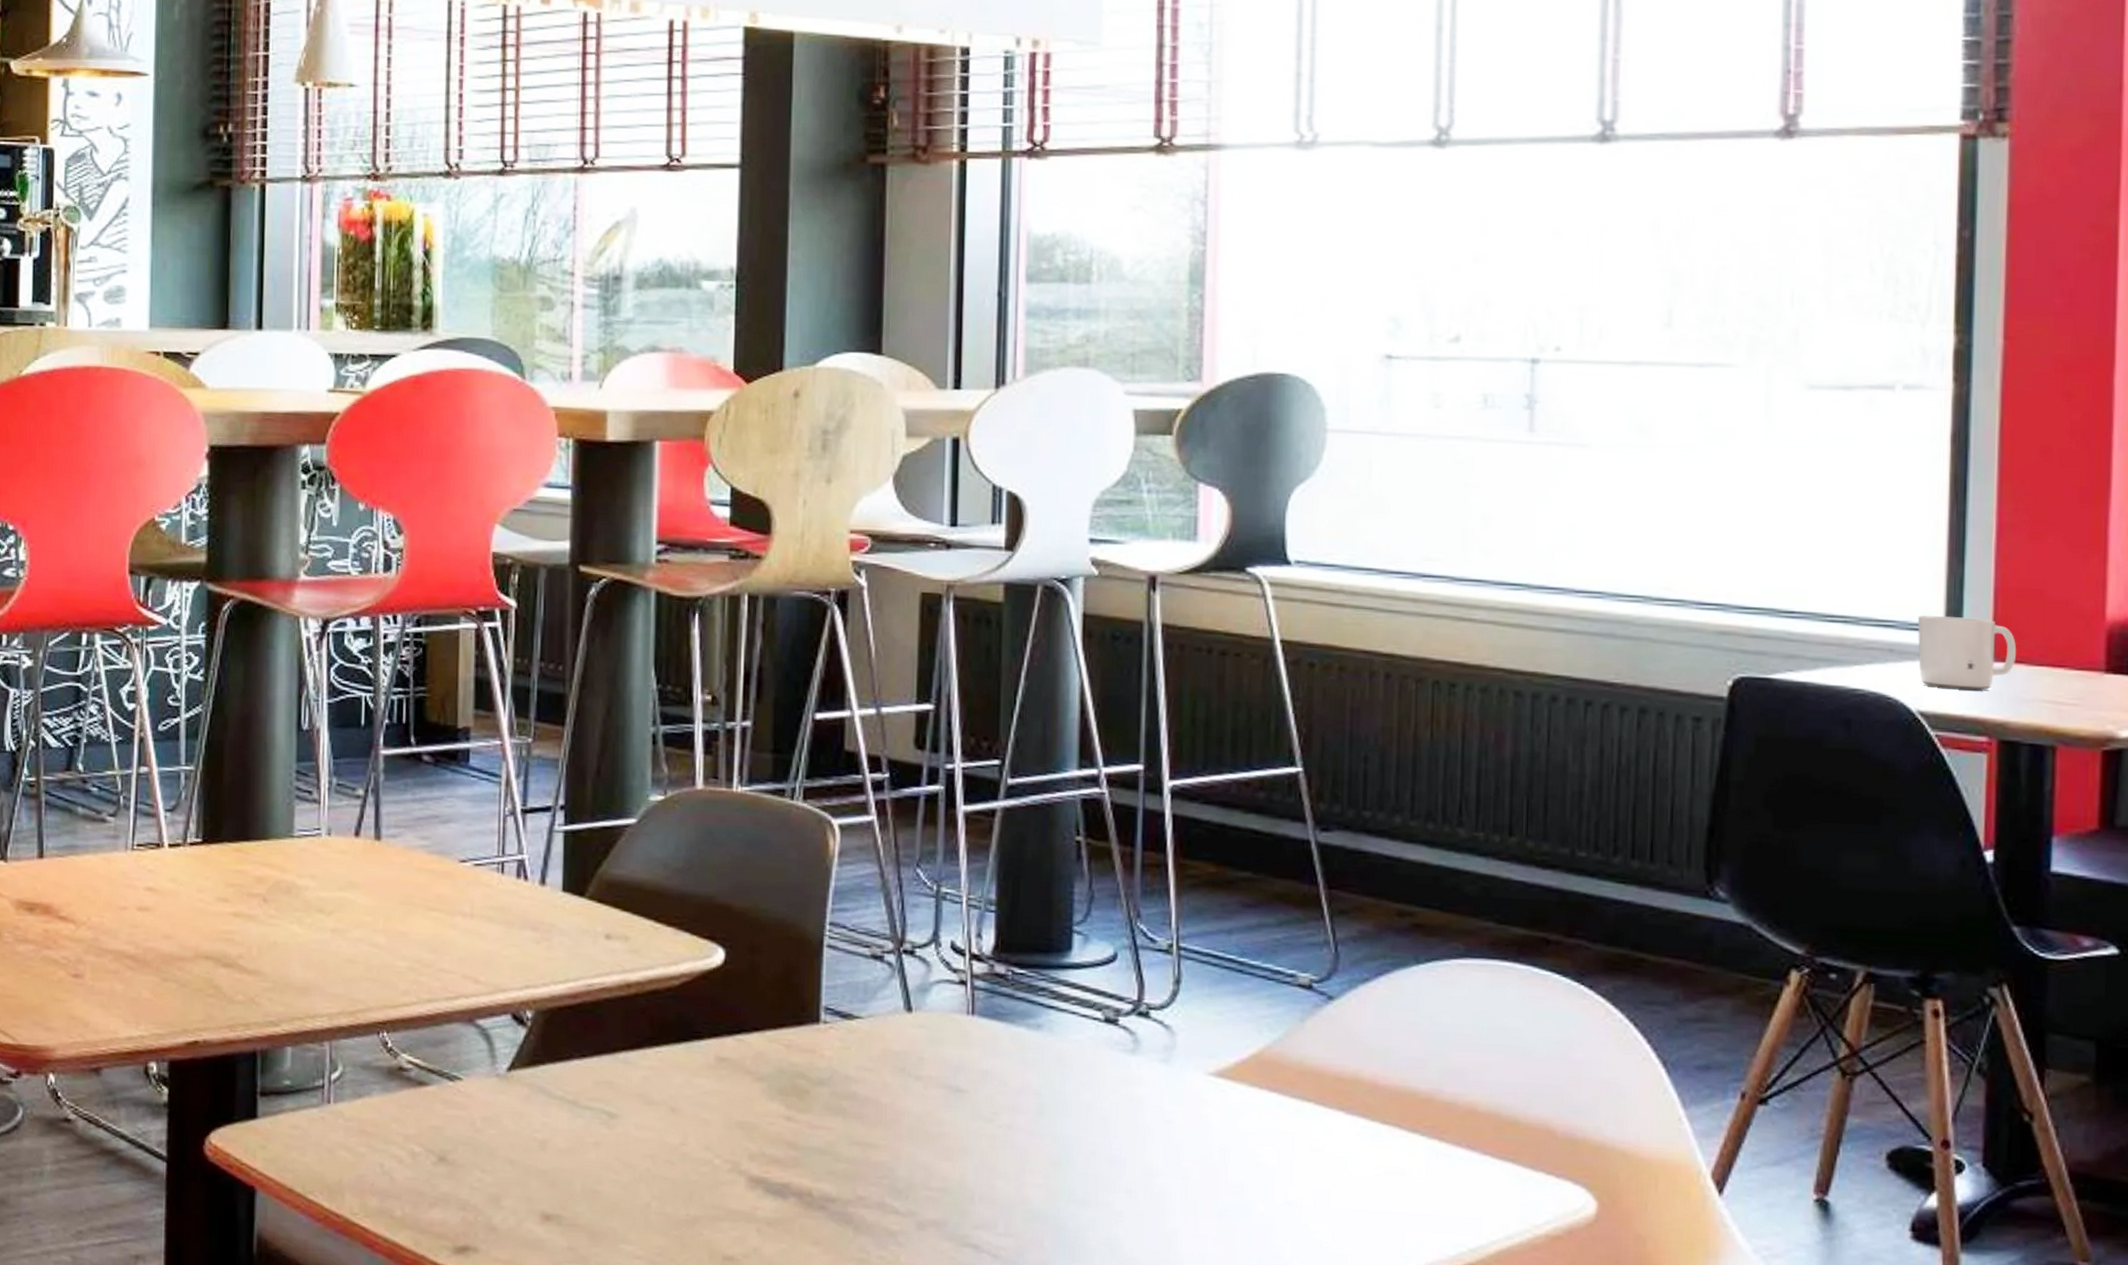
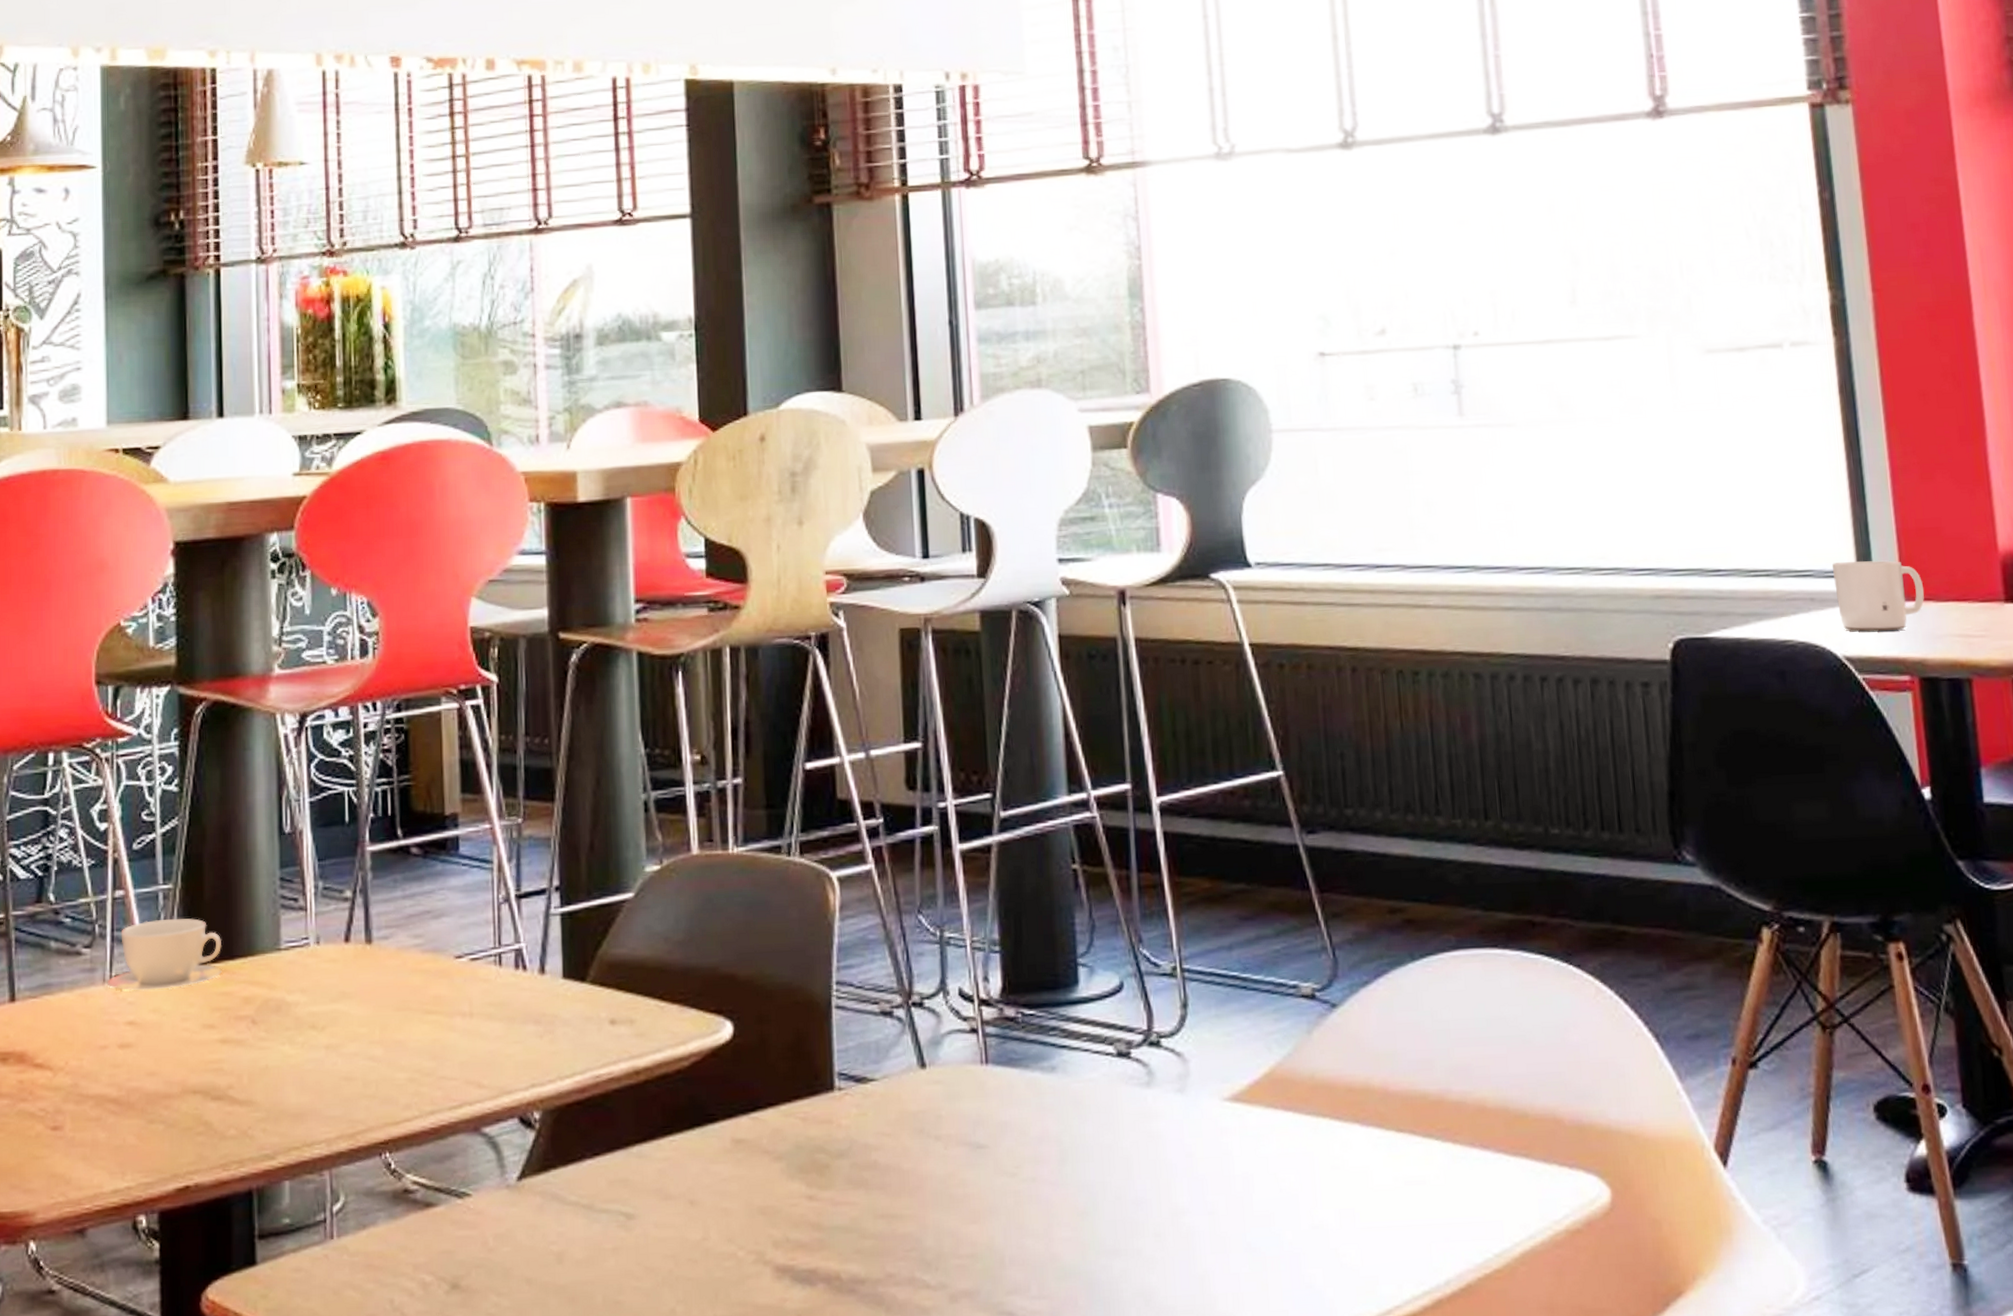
teacup: none [129,797,238,862] -> present [107,918,222,991]

